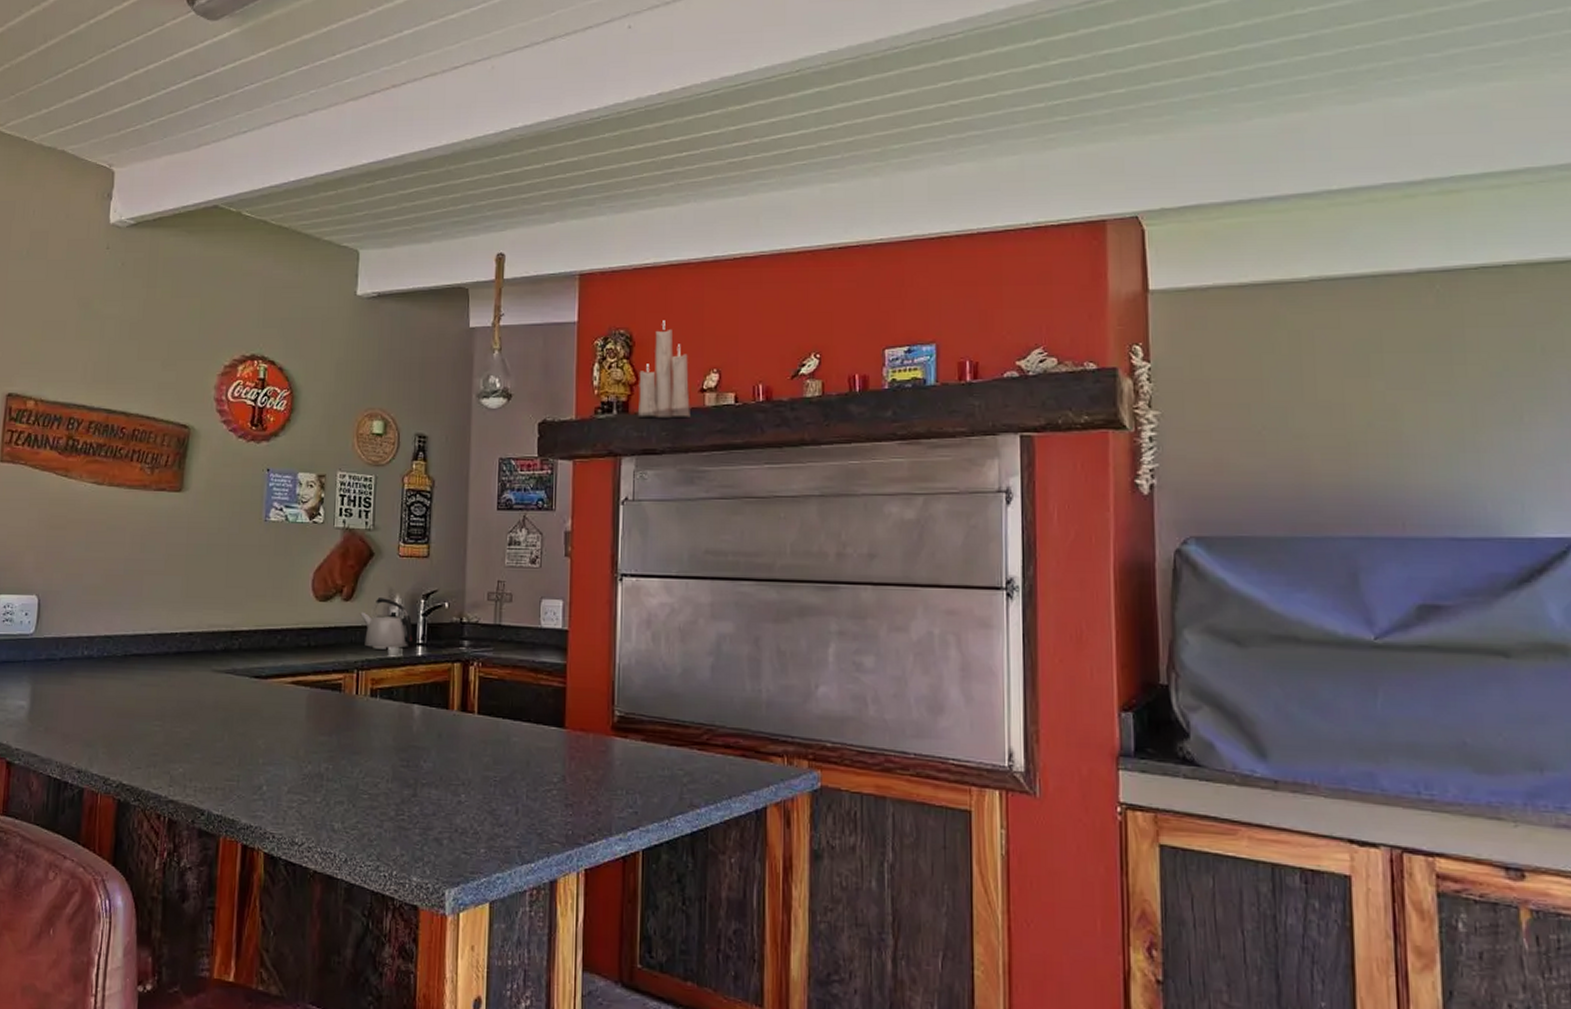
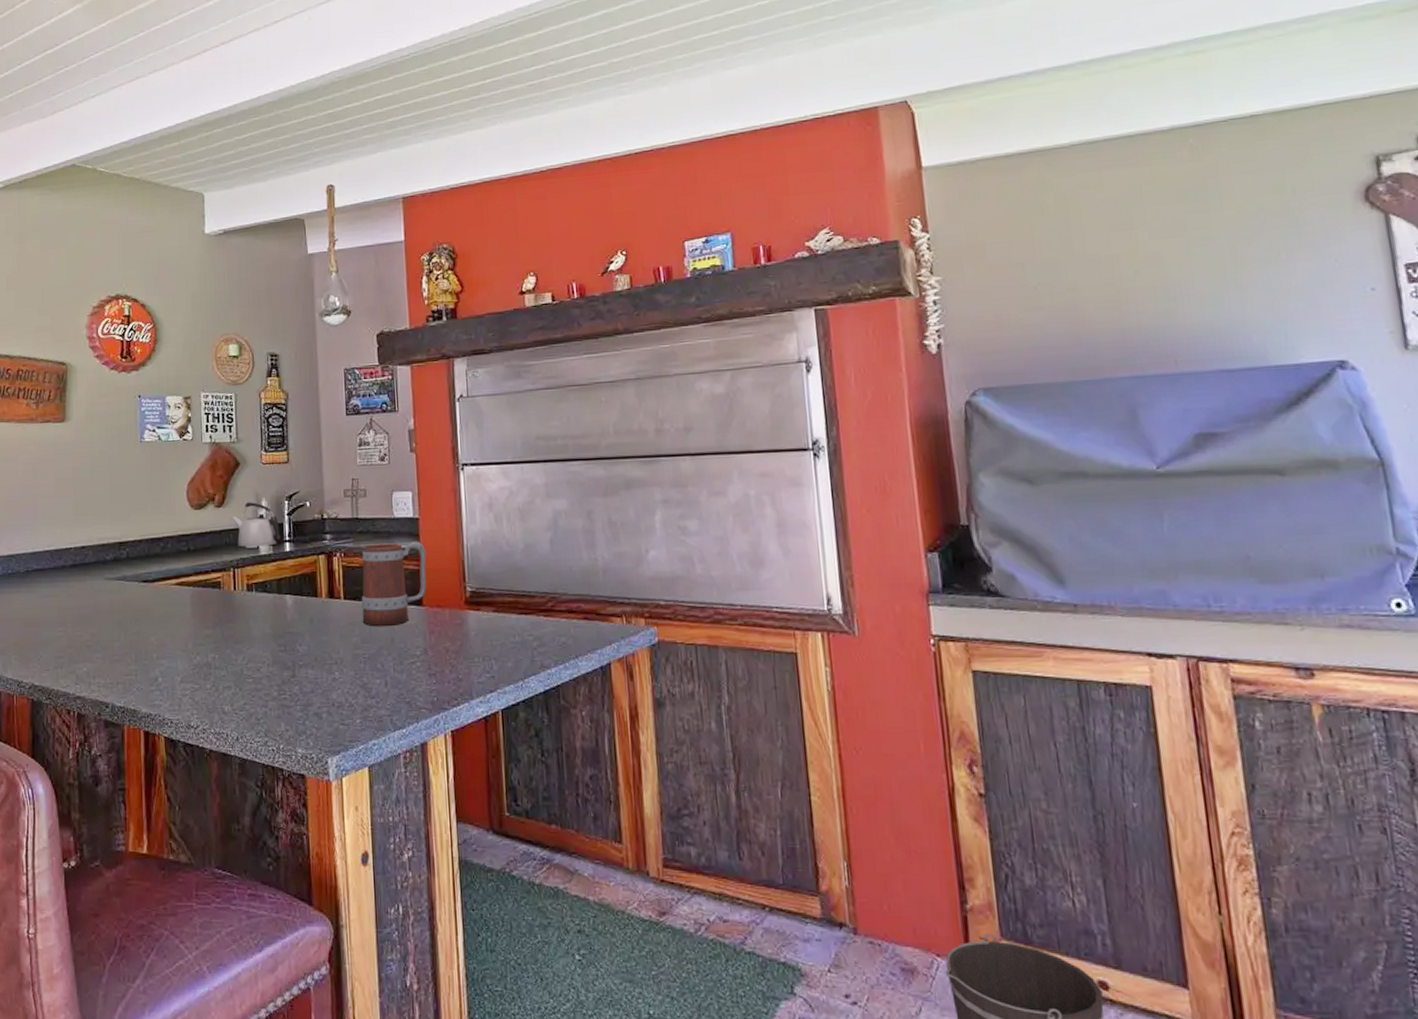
beer mug: none [496,655,574,749] -> present [361,541,427,627]
candle: present [637,320,692,420] -> none [463,232,514,324]

